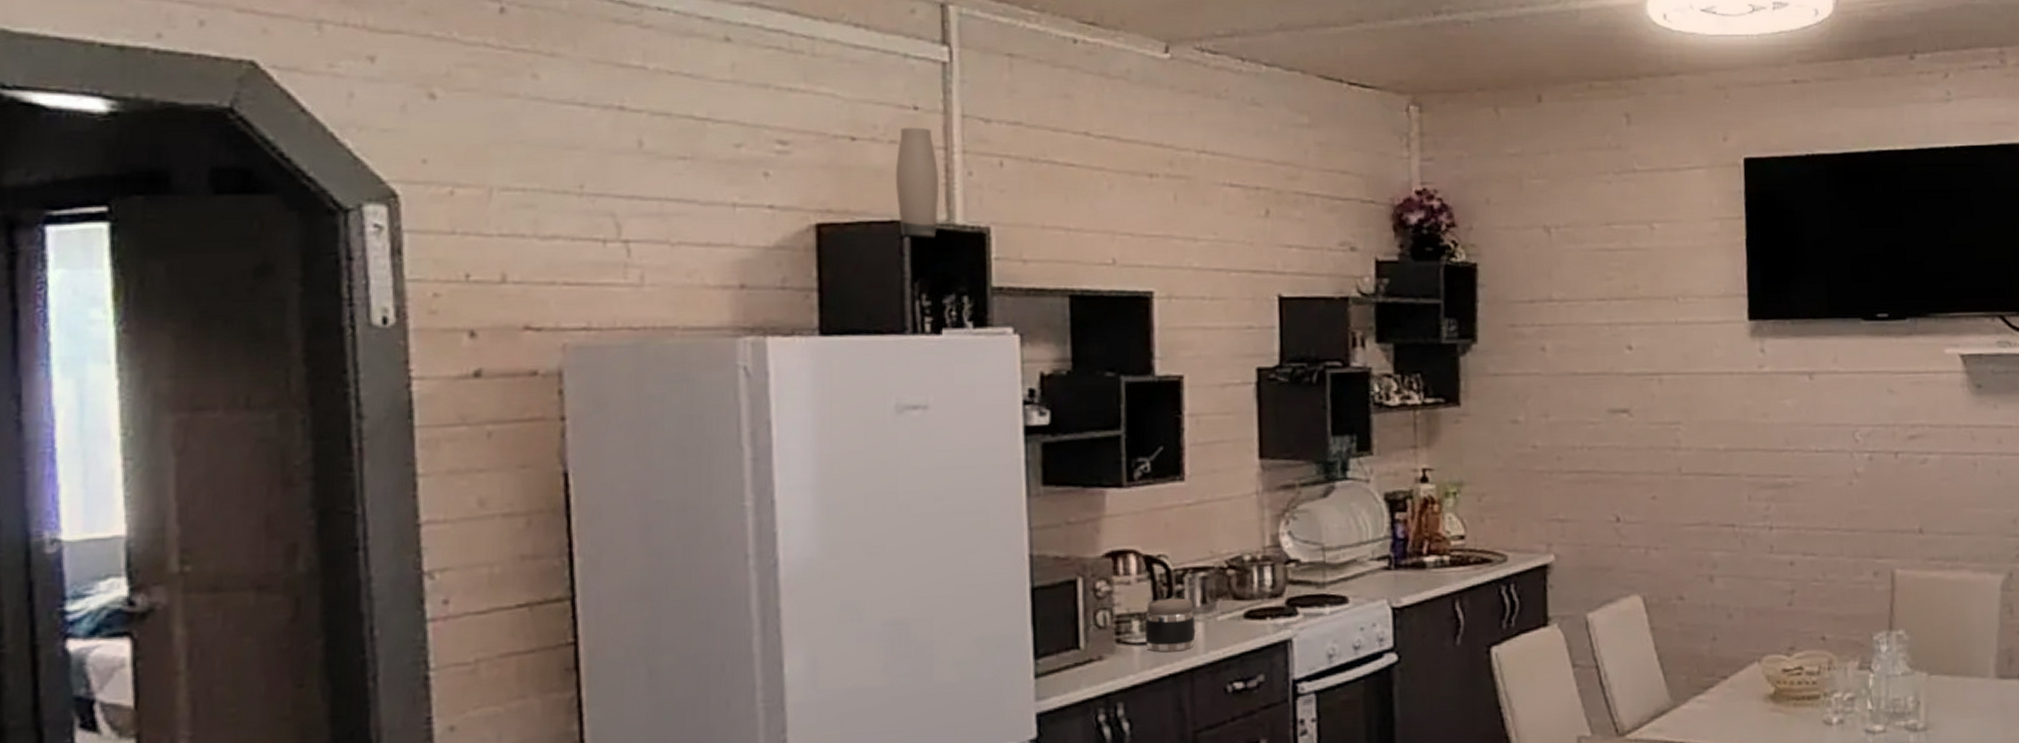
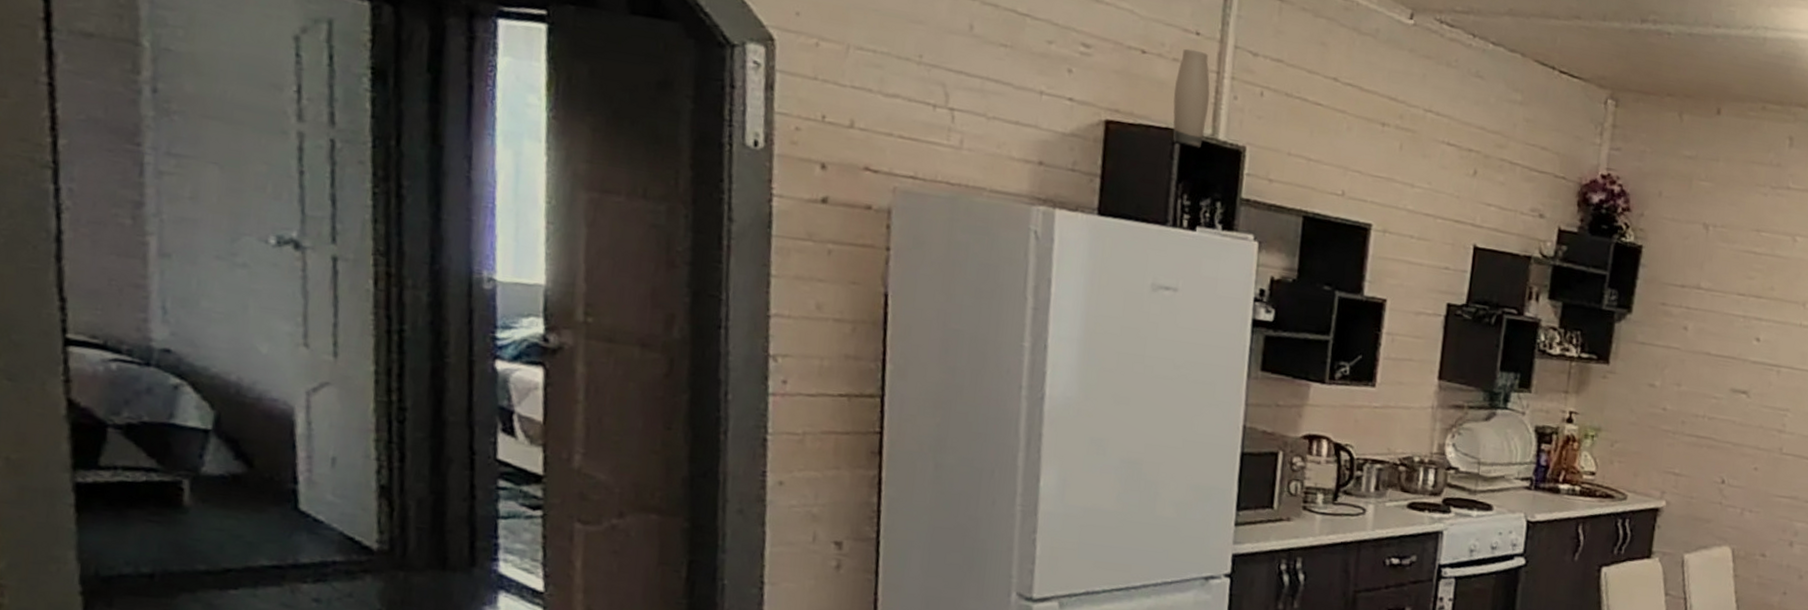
jar: present [1145,598,1196,653] -> none [1326,479,1369,526]

